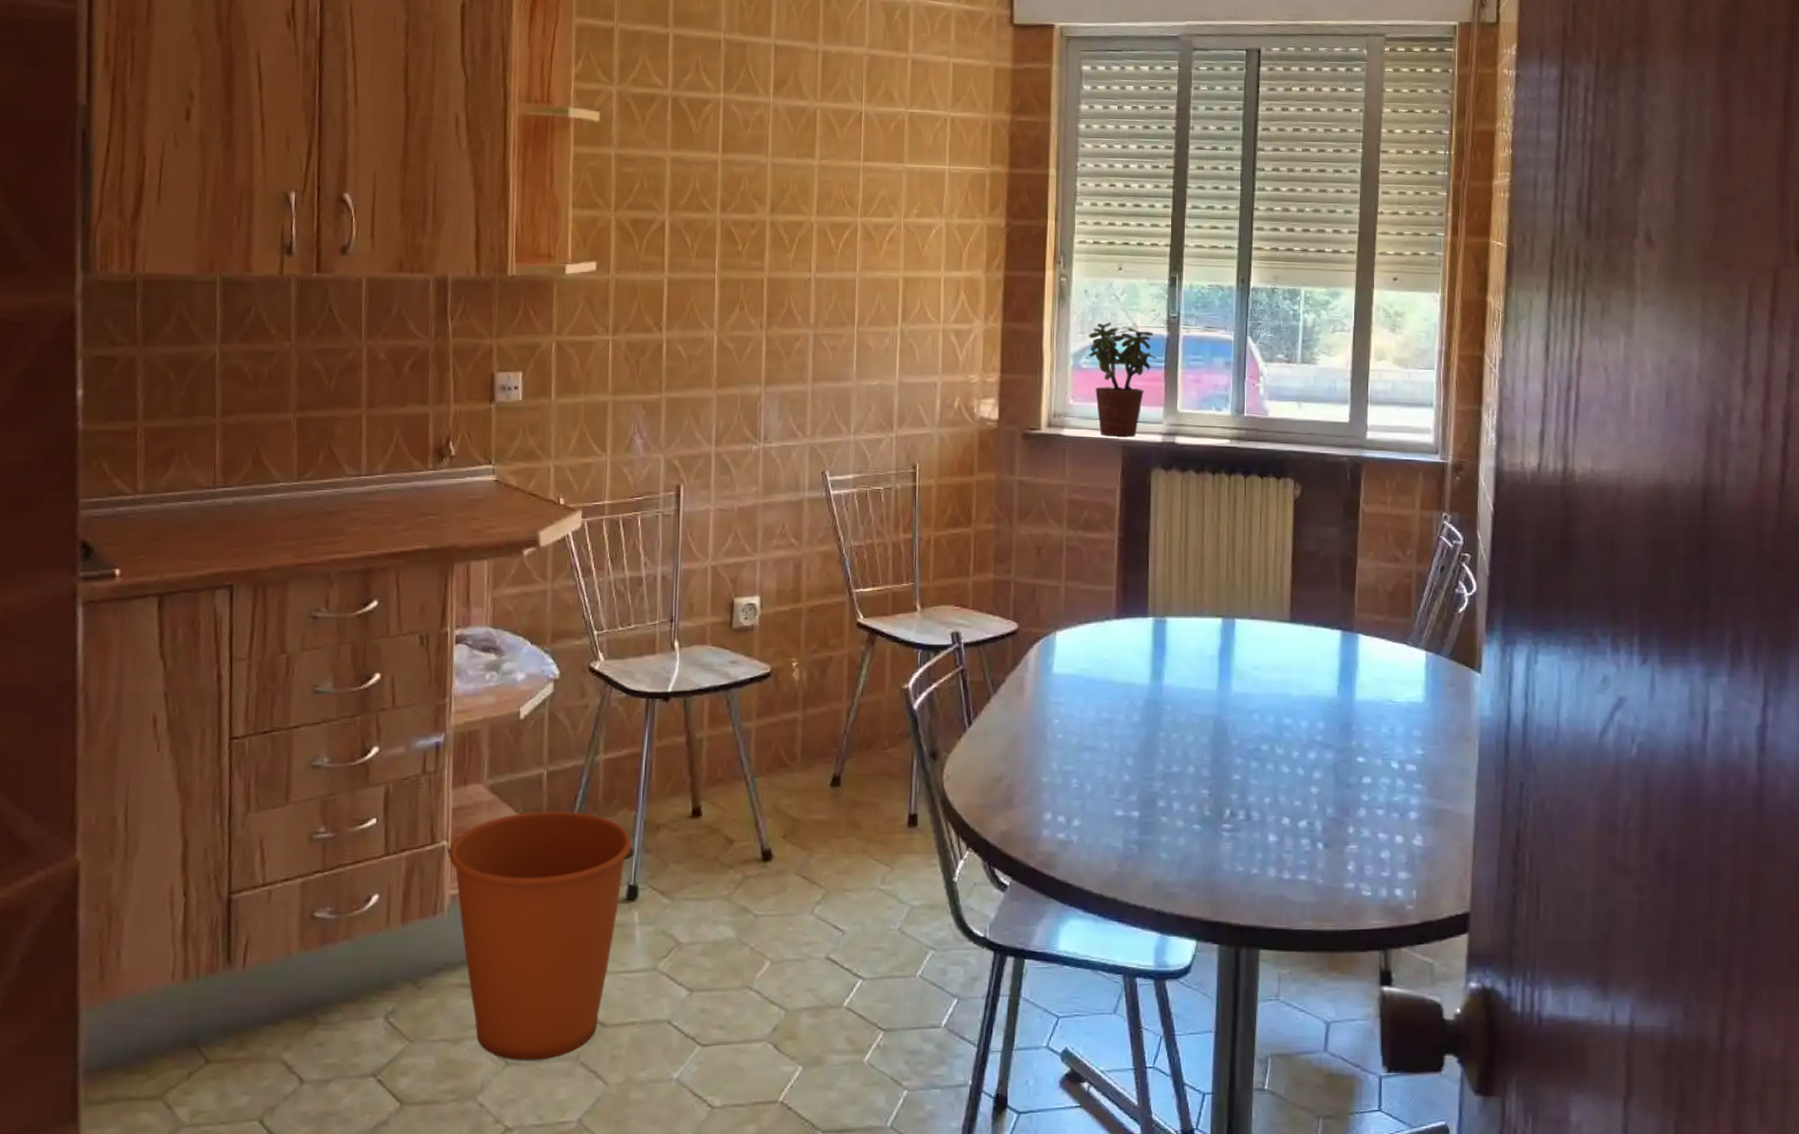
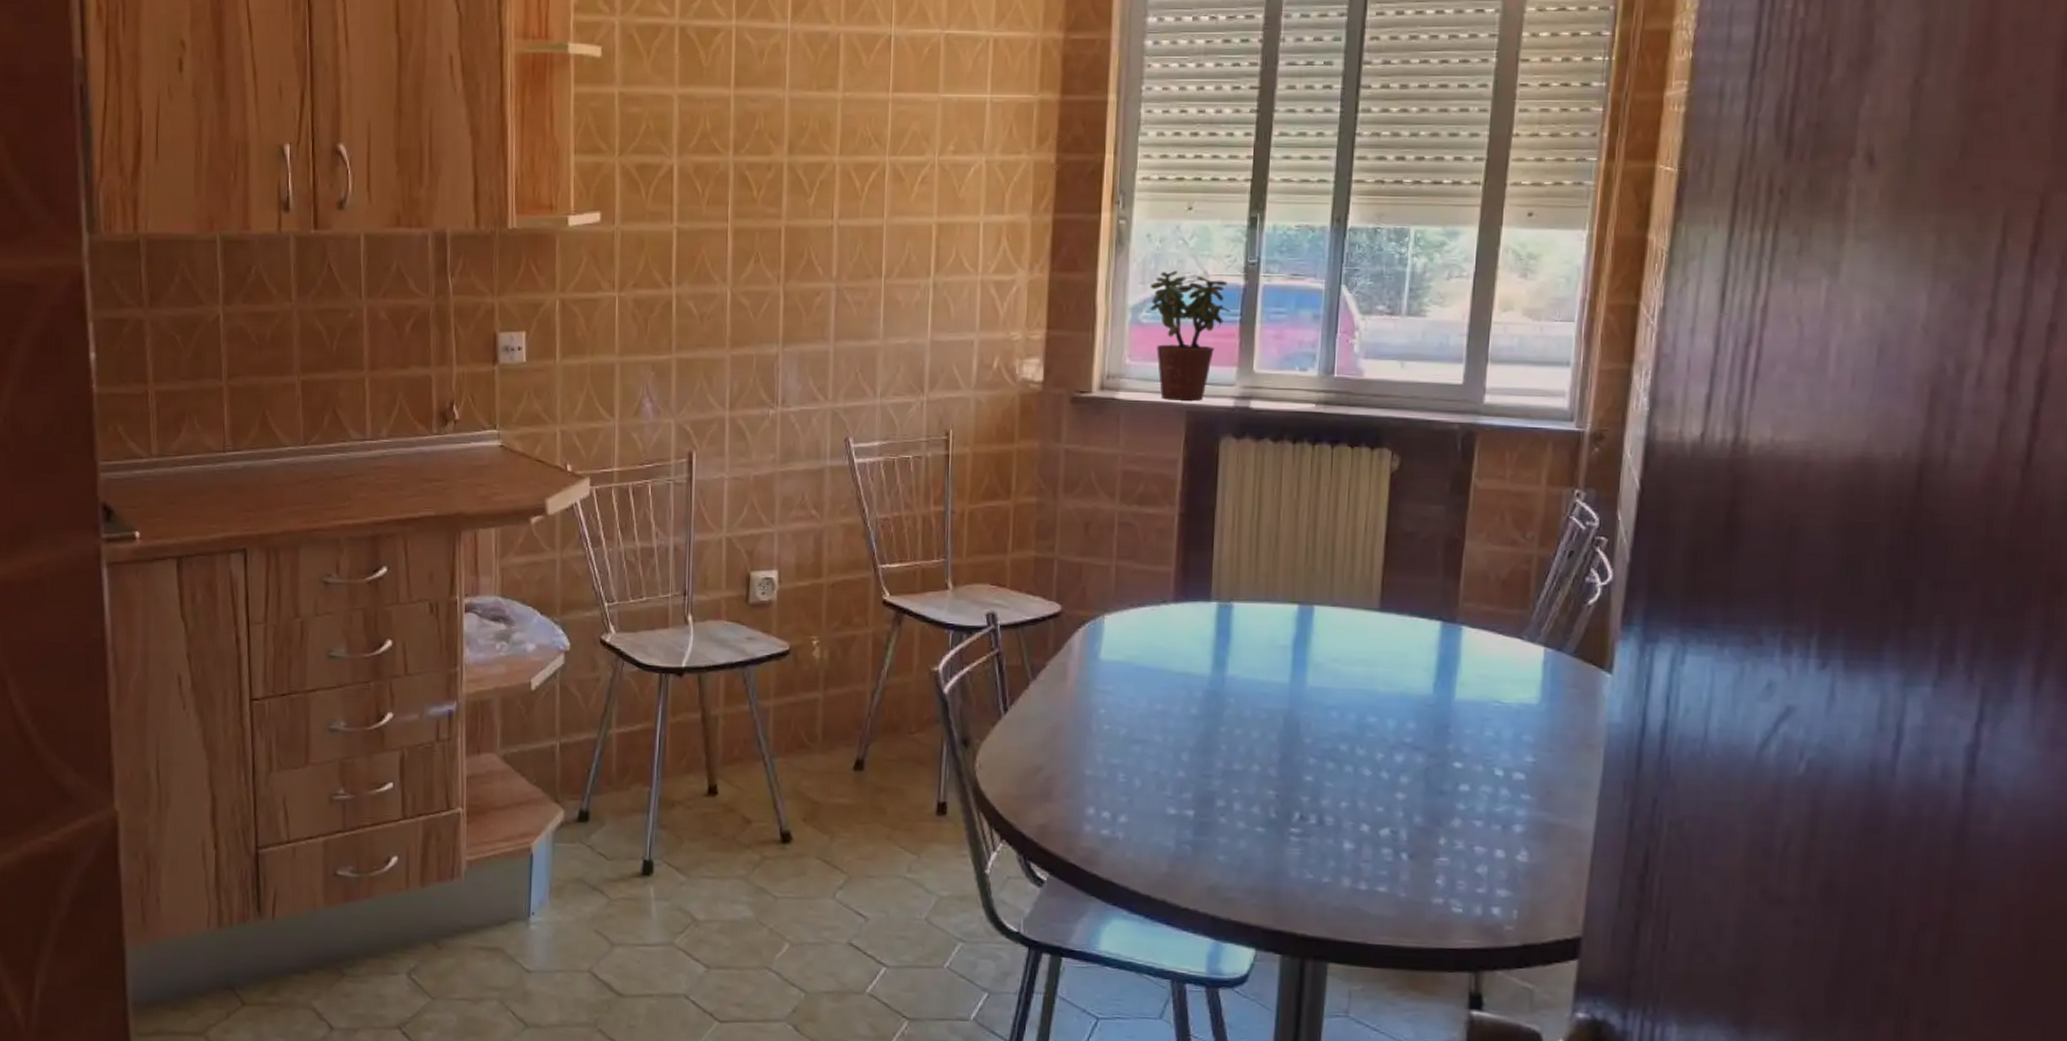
bucket: present [448,810,635,1061] -> none [463,782,650,1025]

